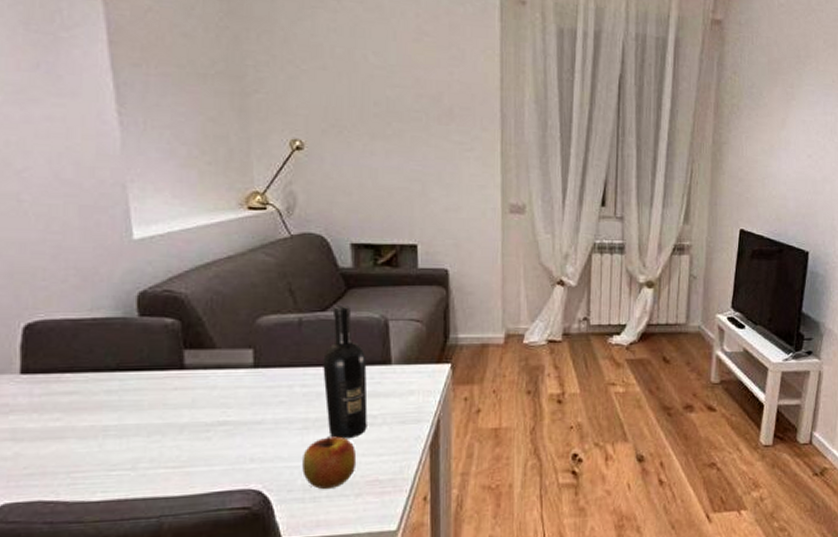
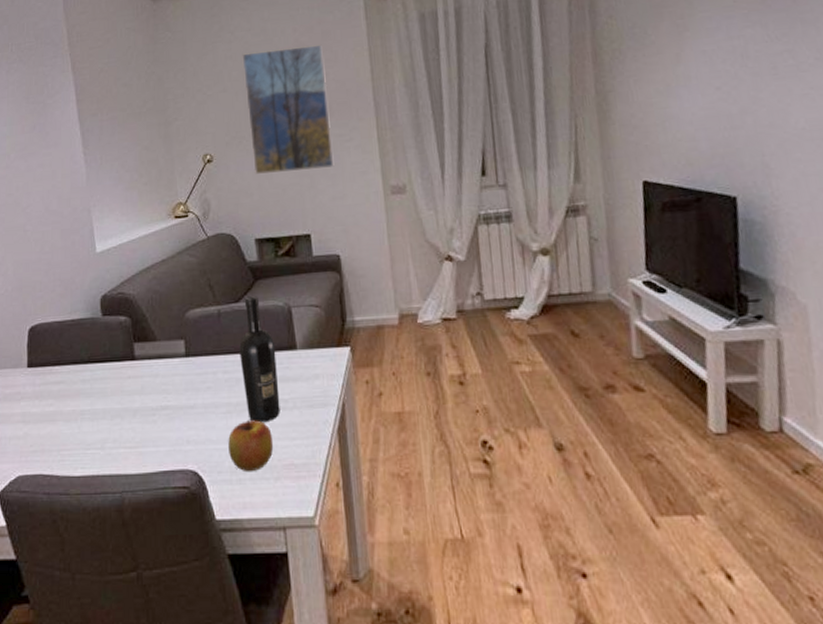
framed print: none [349,29,451,176] -> present [242,44,334,174]

